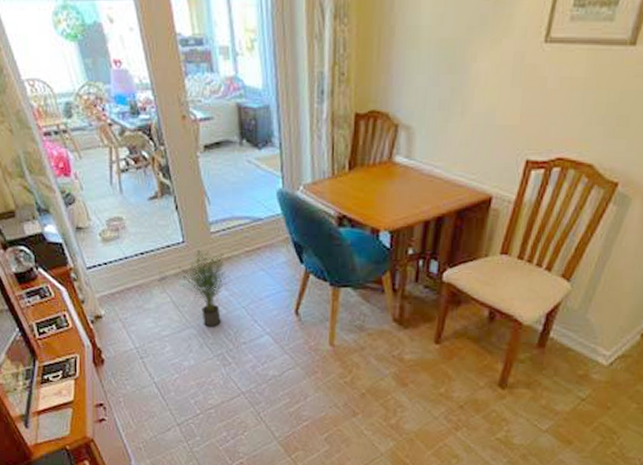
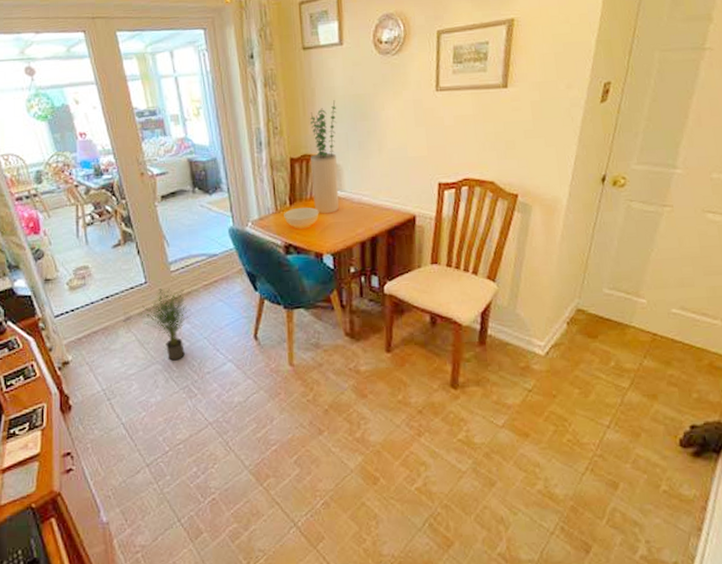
bowl: none [341,174,382,200] -> present [284,207,319,229]
vase: none [376,44,418,185] -> present [310,100,340,214]

